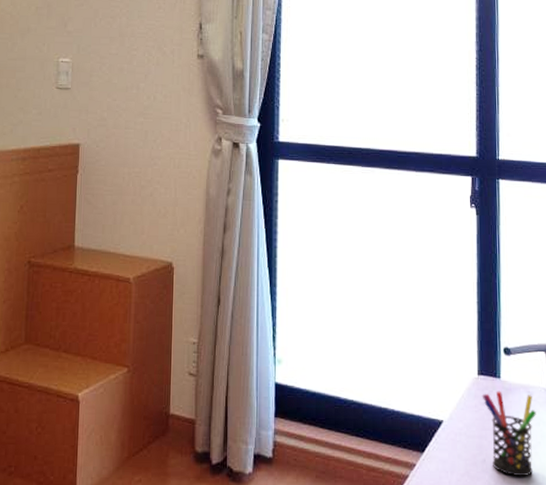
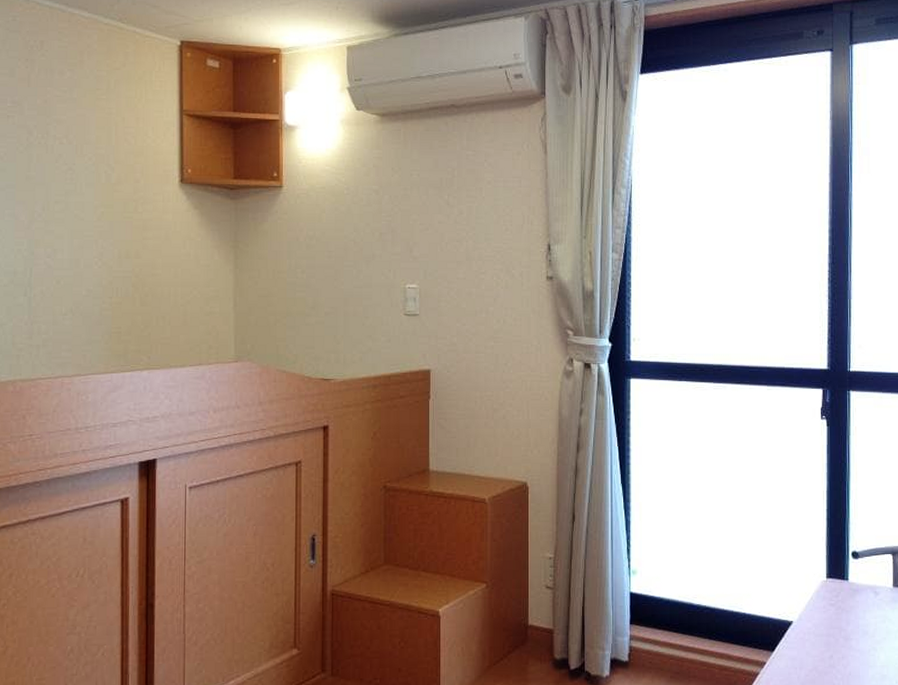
pen holder: present [482,391,536,477] -> none [830,592,882,670]

